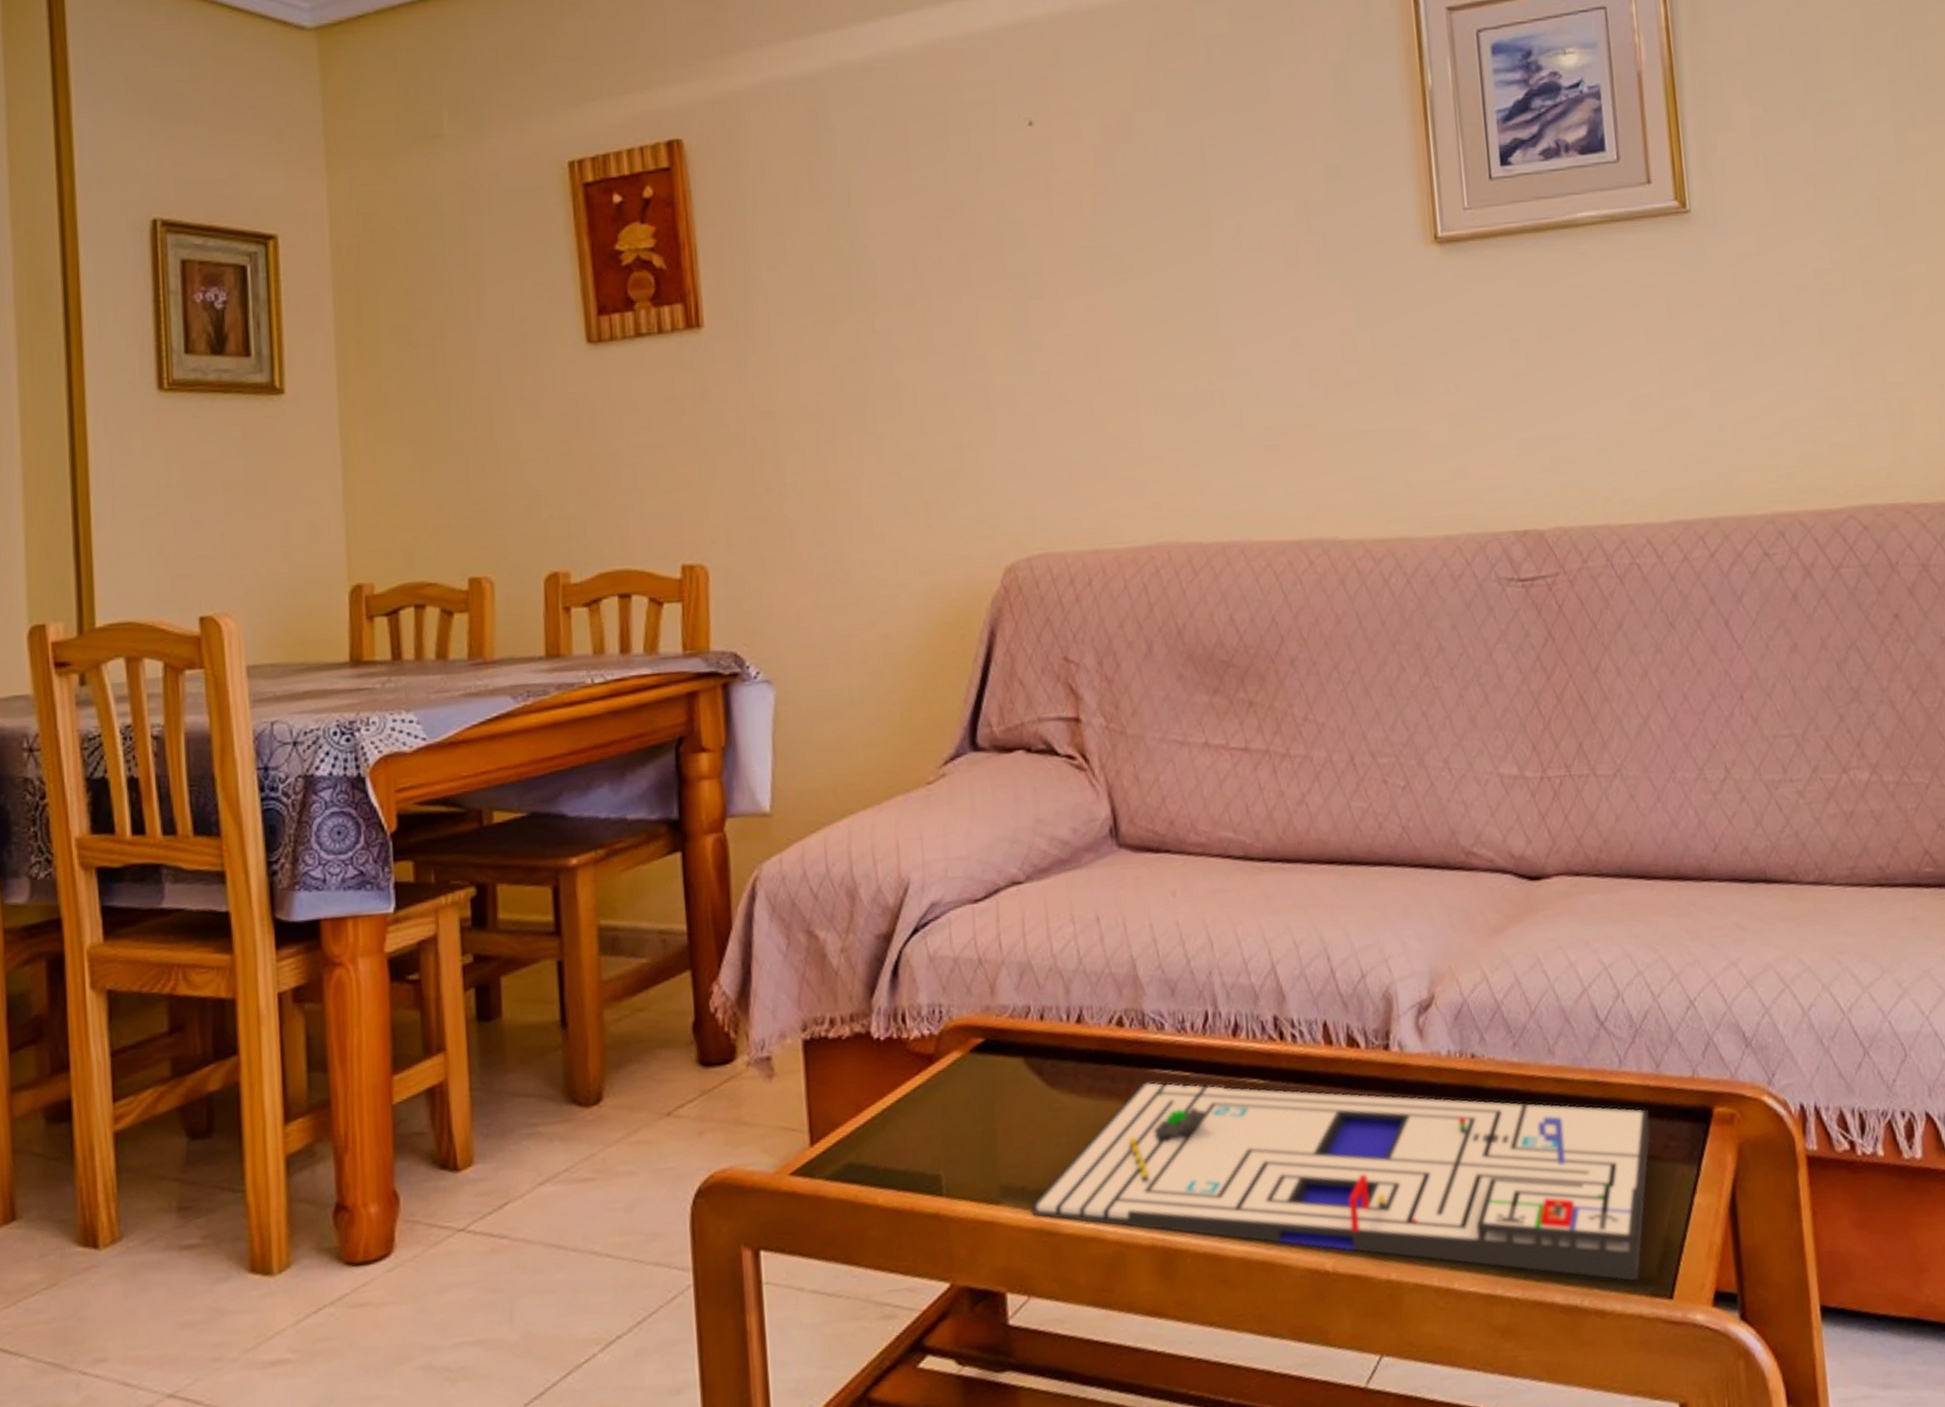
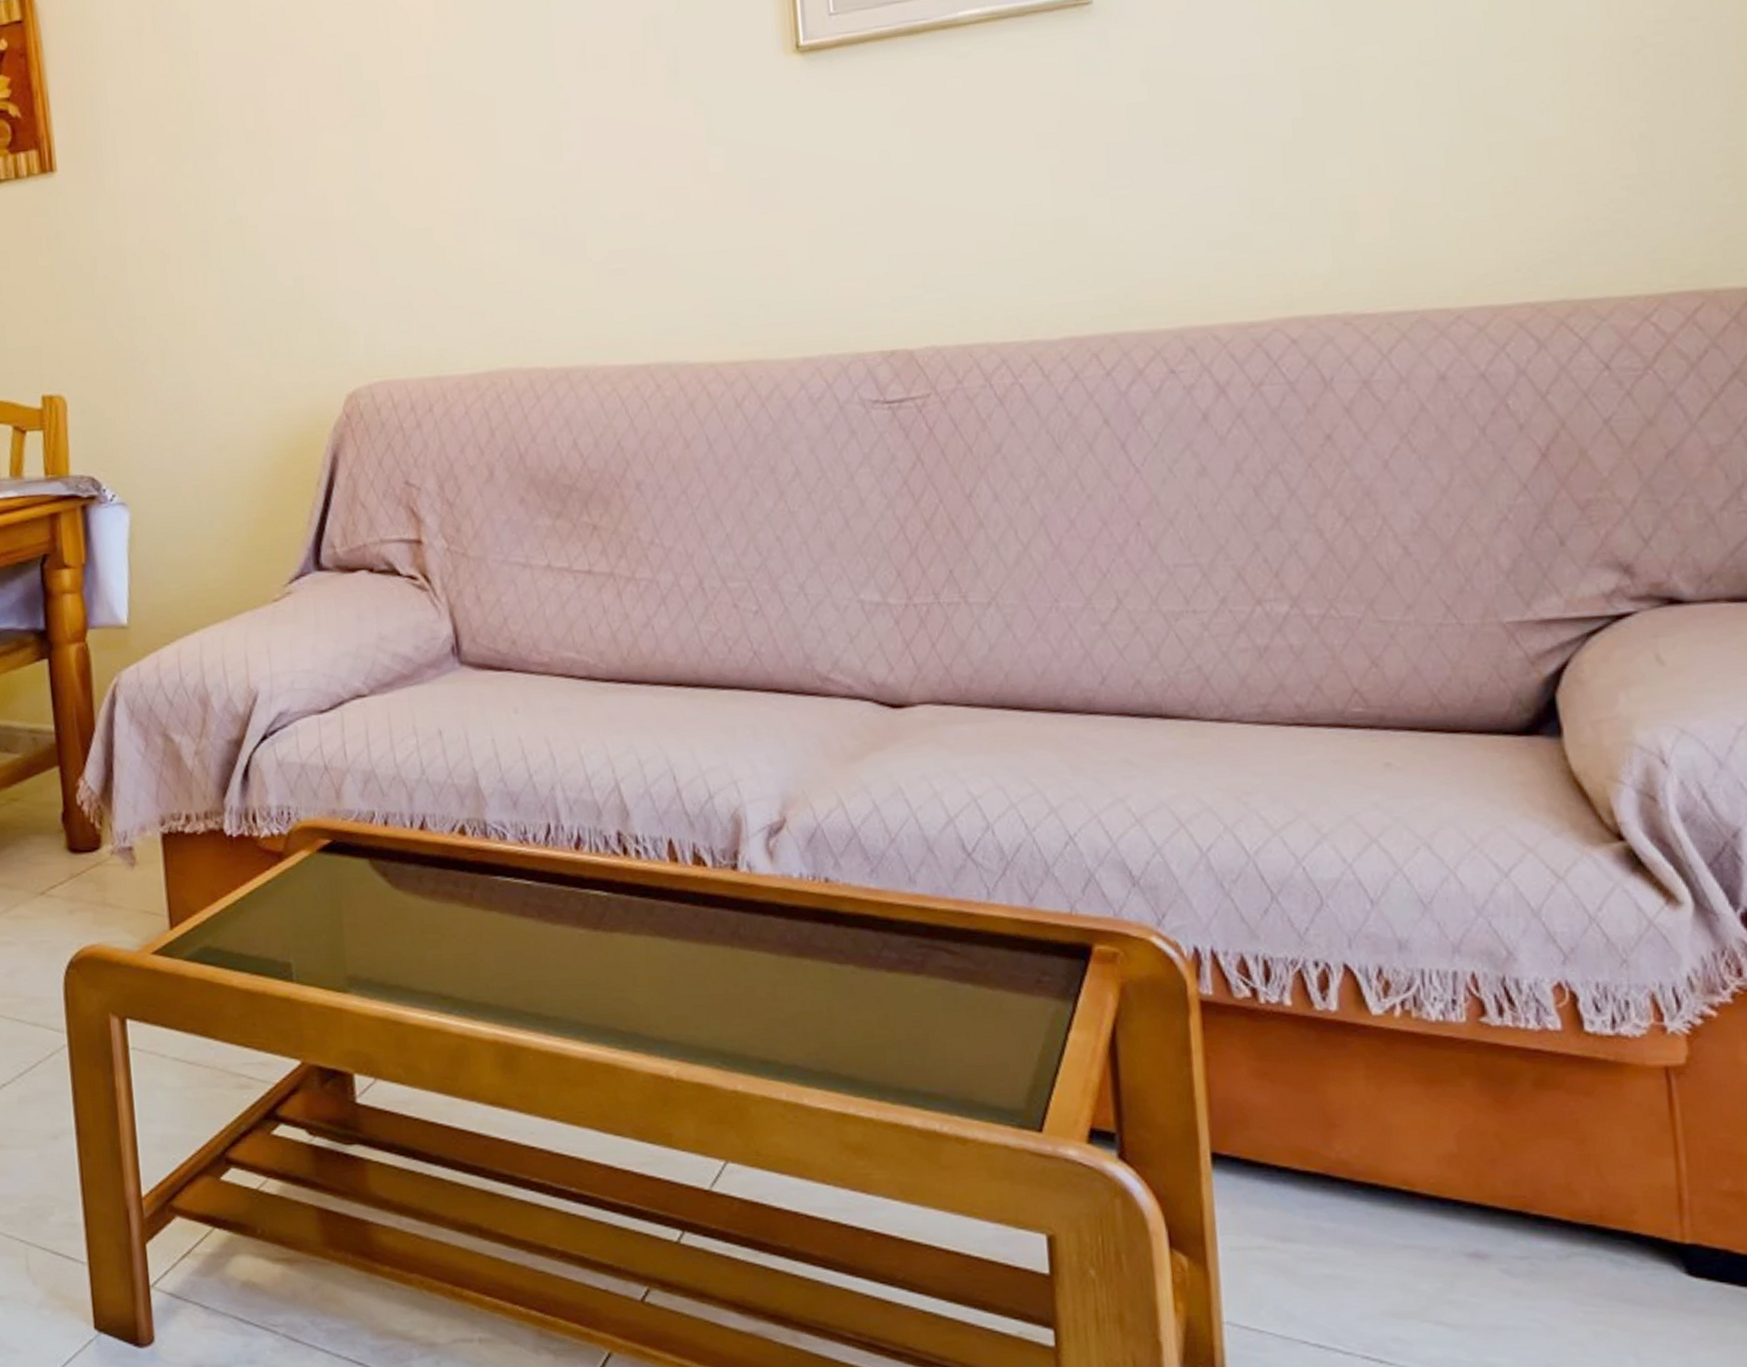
board game: present [1031,1082,1651,1282] -> none [377,888,1021,1112]

